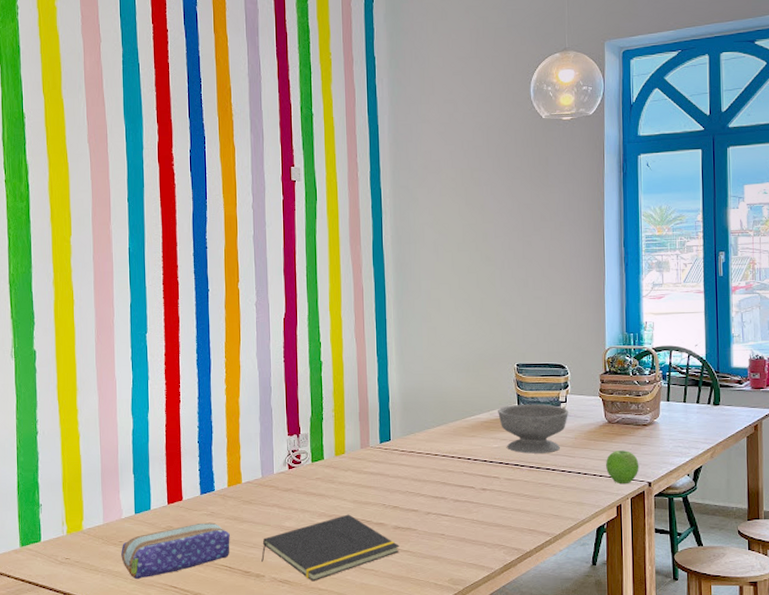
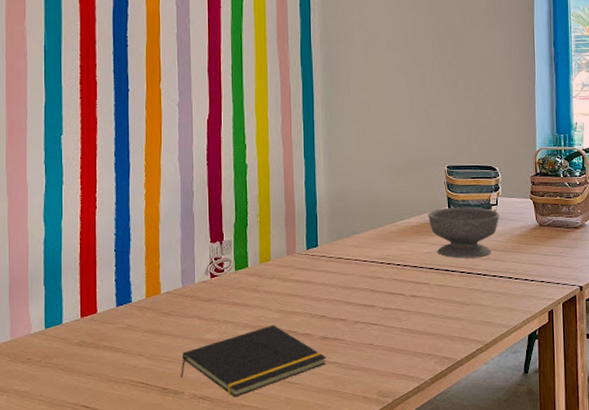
pencil case: present [121,522,230,579] -> none [29,336,147,399]
fruit: present [606,450,639,484] -> none [537,254,571,289]

